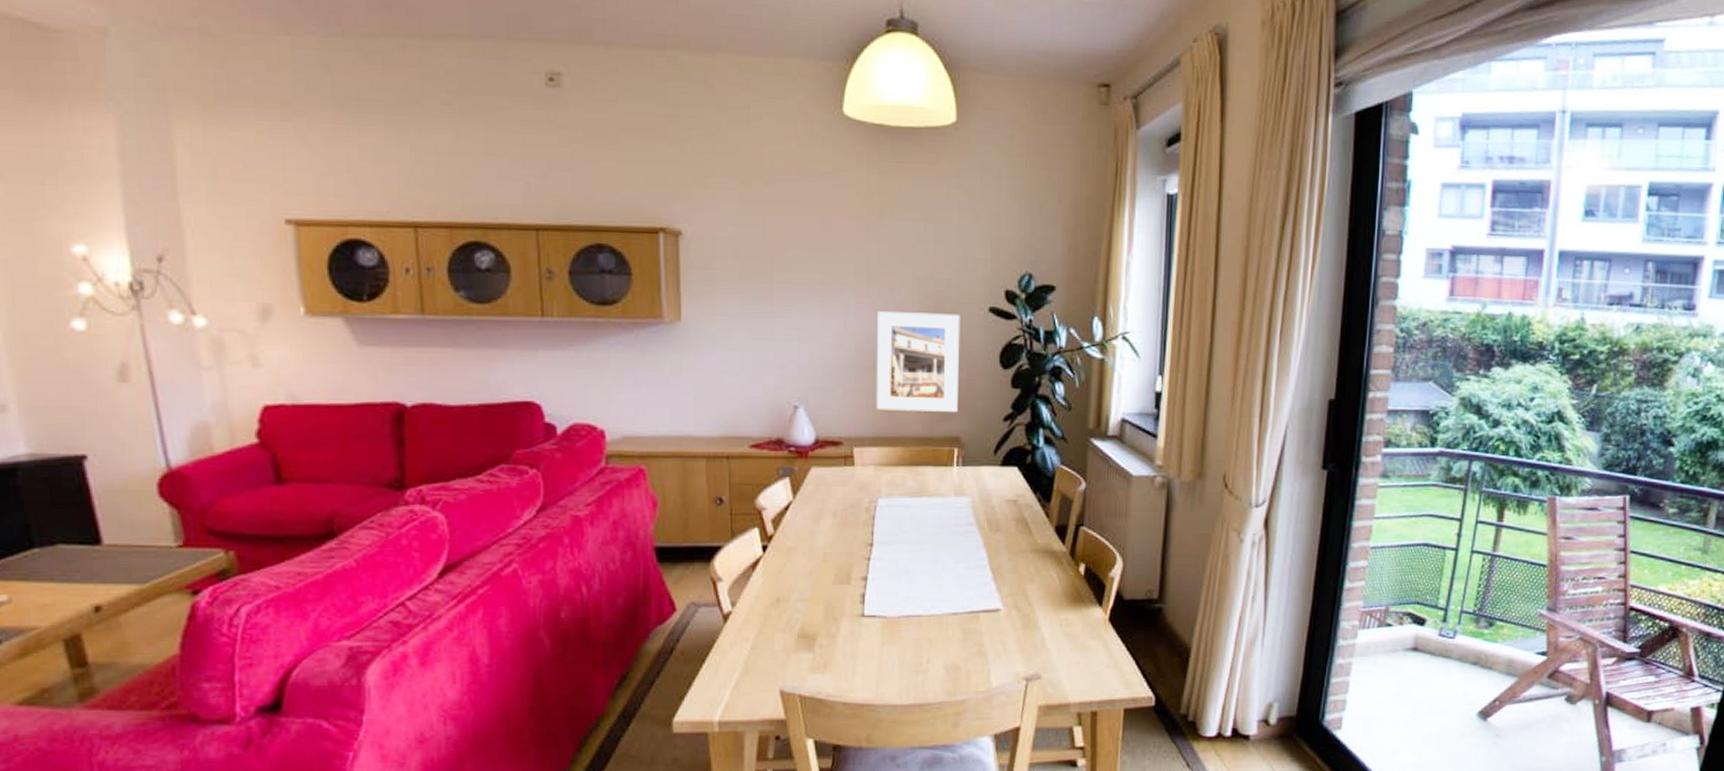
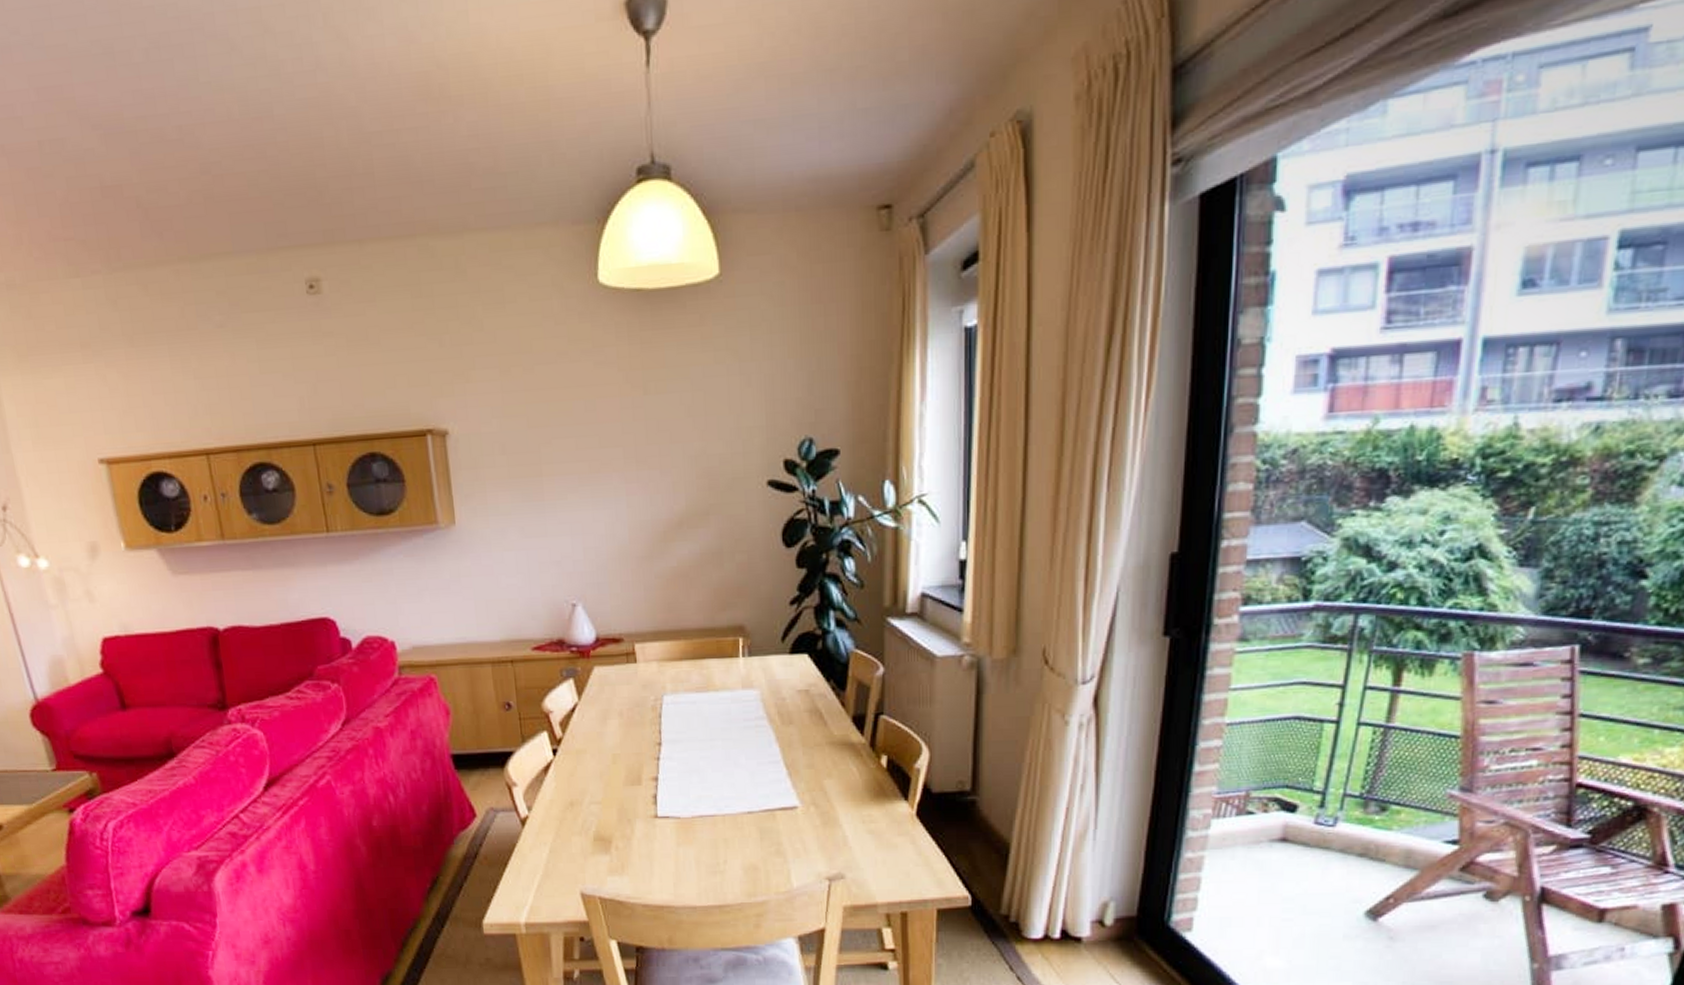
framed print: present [876,311,960,412] -> none [649,491,740,603]

